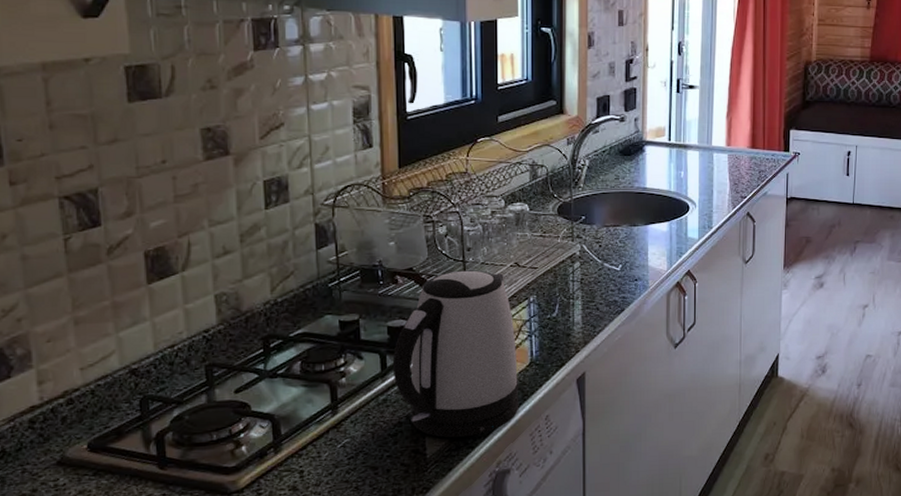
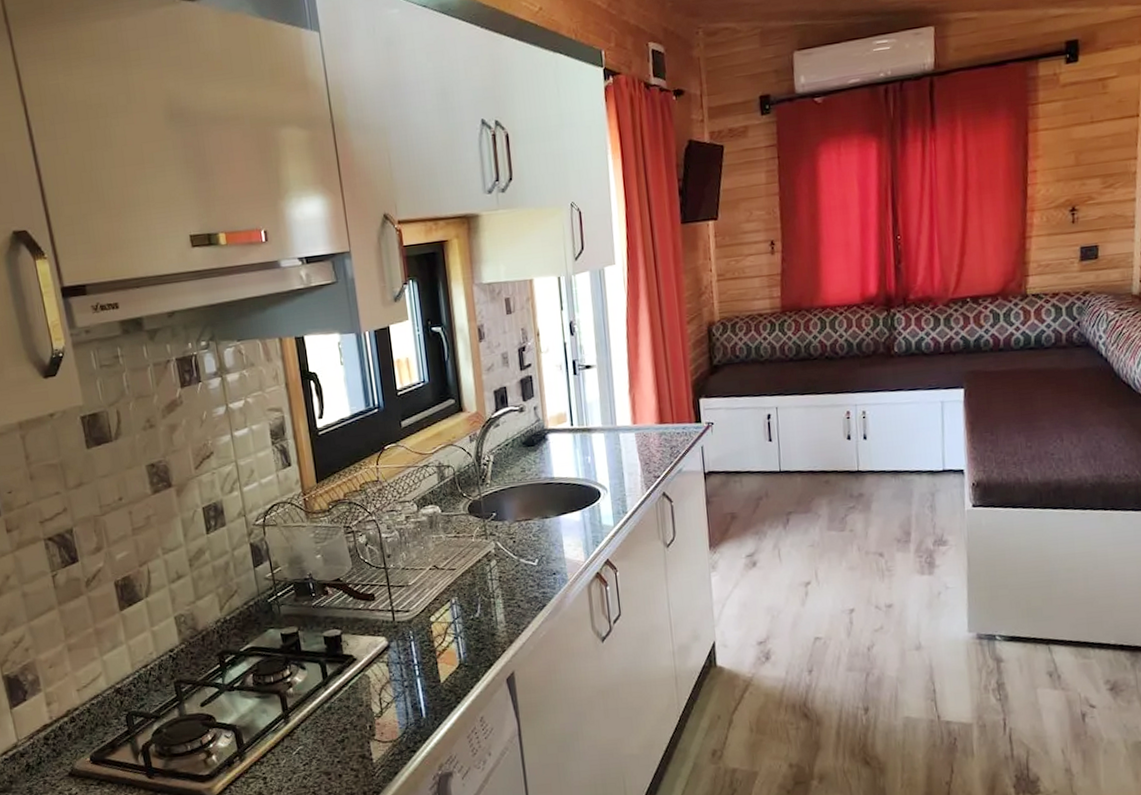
kettle: present [392,270,519,438] -> none [332,576,454,743]

